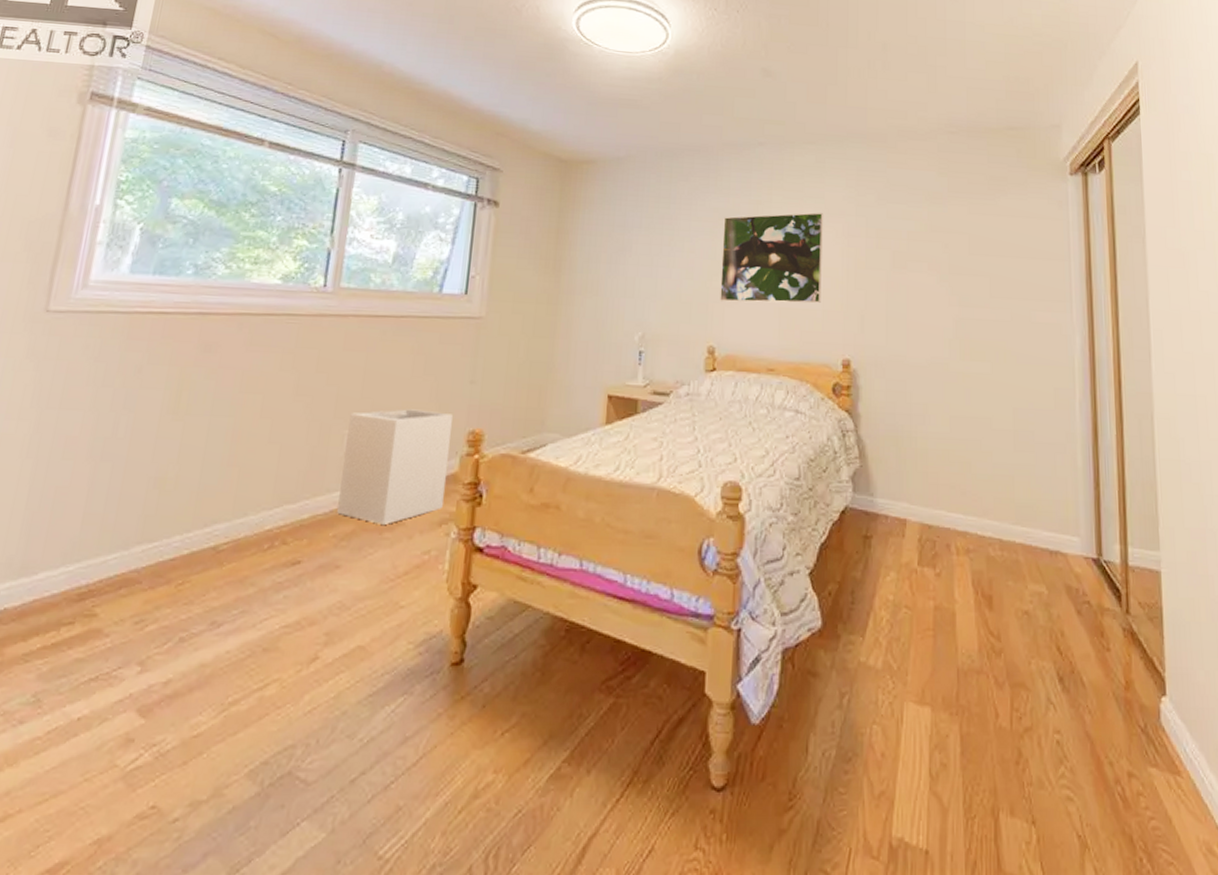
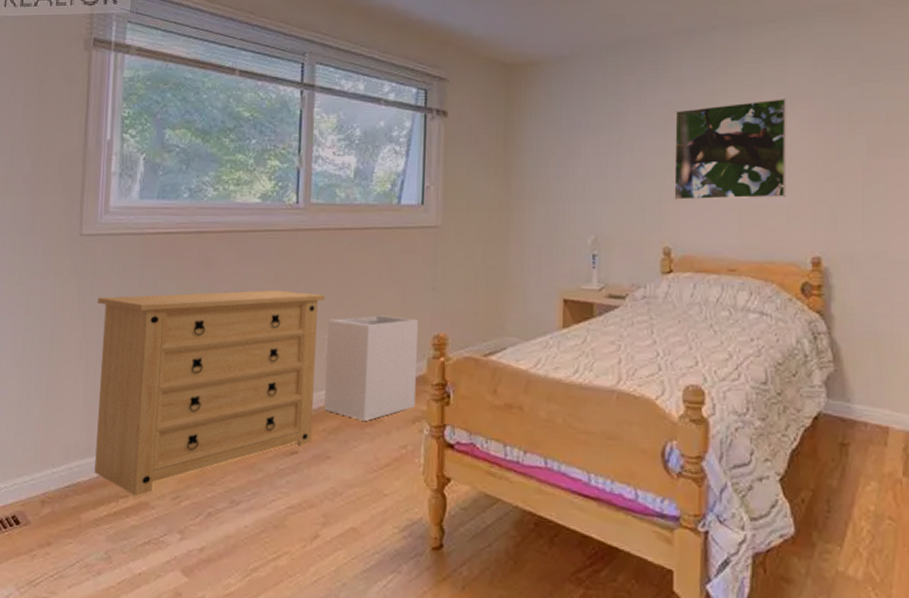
dresser: none [30,379,349,624] -> present [94,290,326,497]

